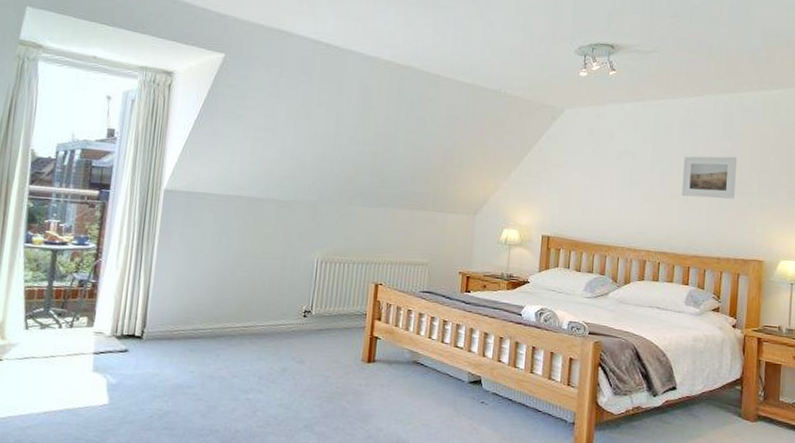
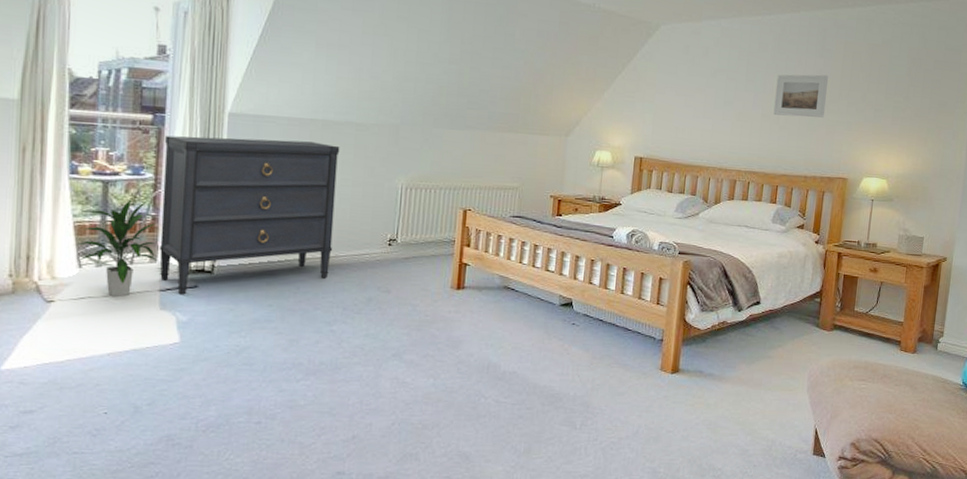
indoor plant: none [24,266,96,358] -> present [76,198,158,296]
dresser: none [95,209,262,359] -> present [159,135,340,295]

